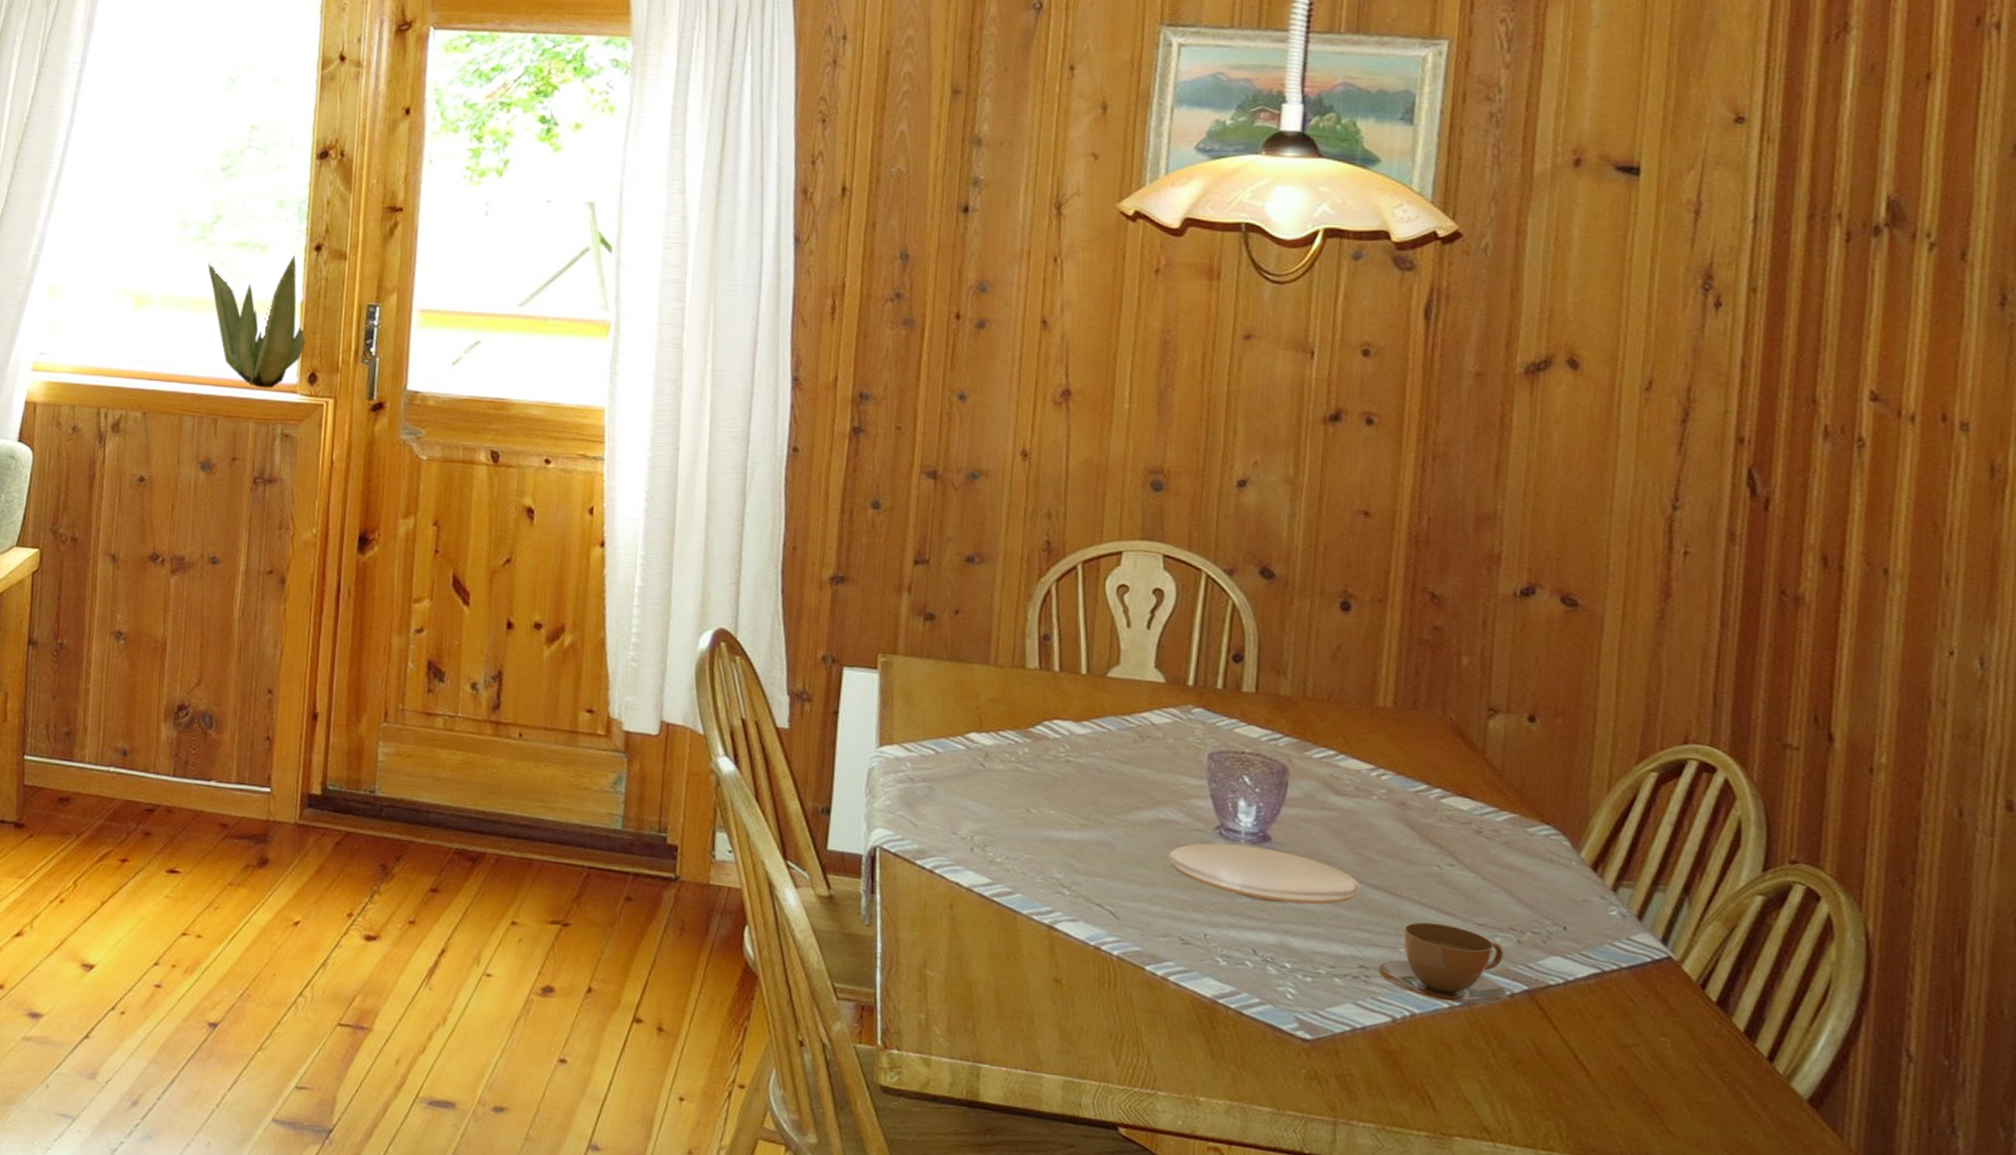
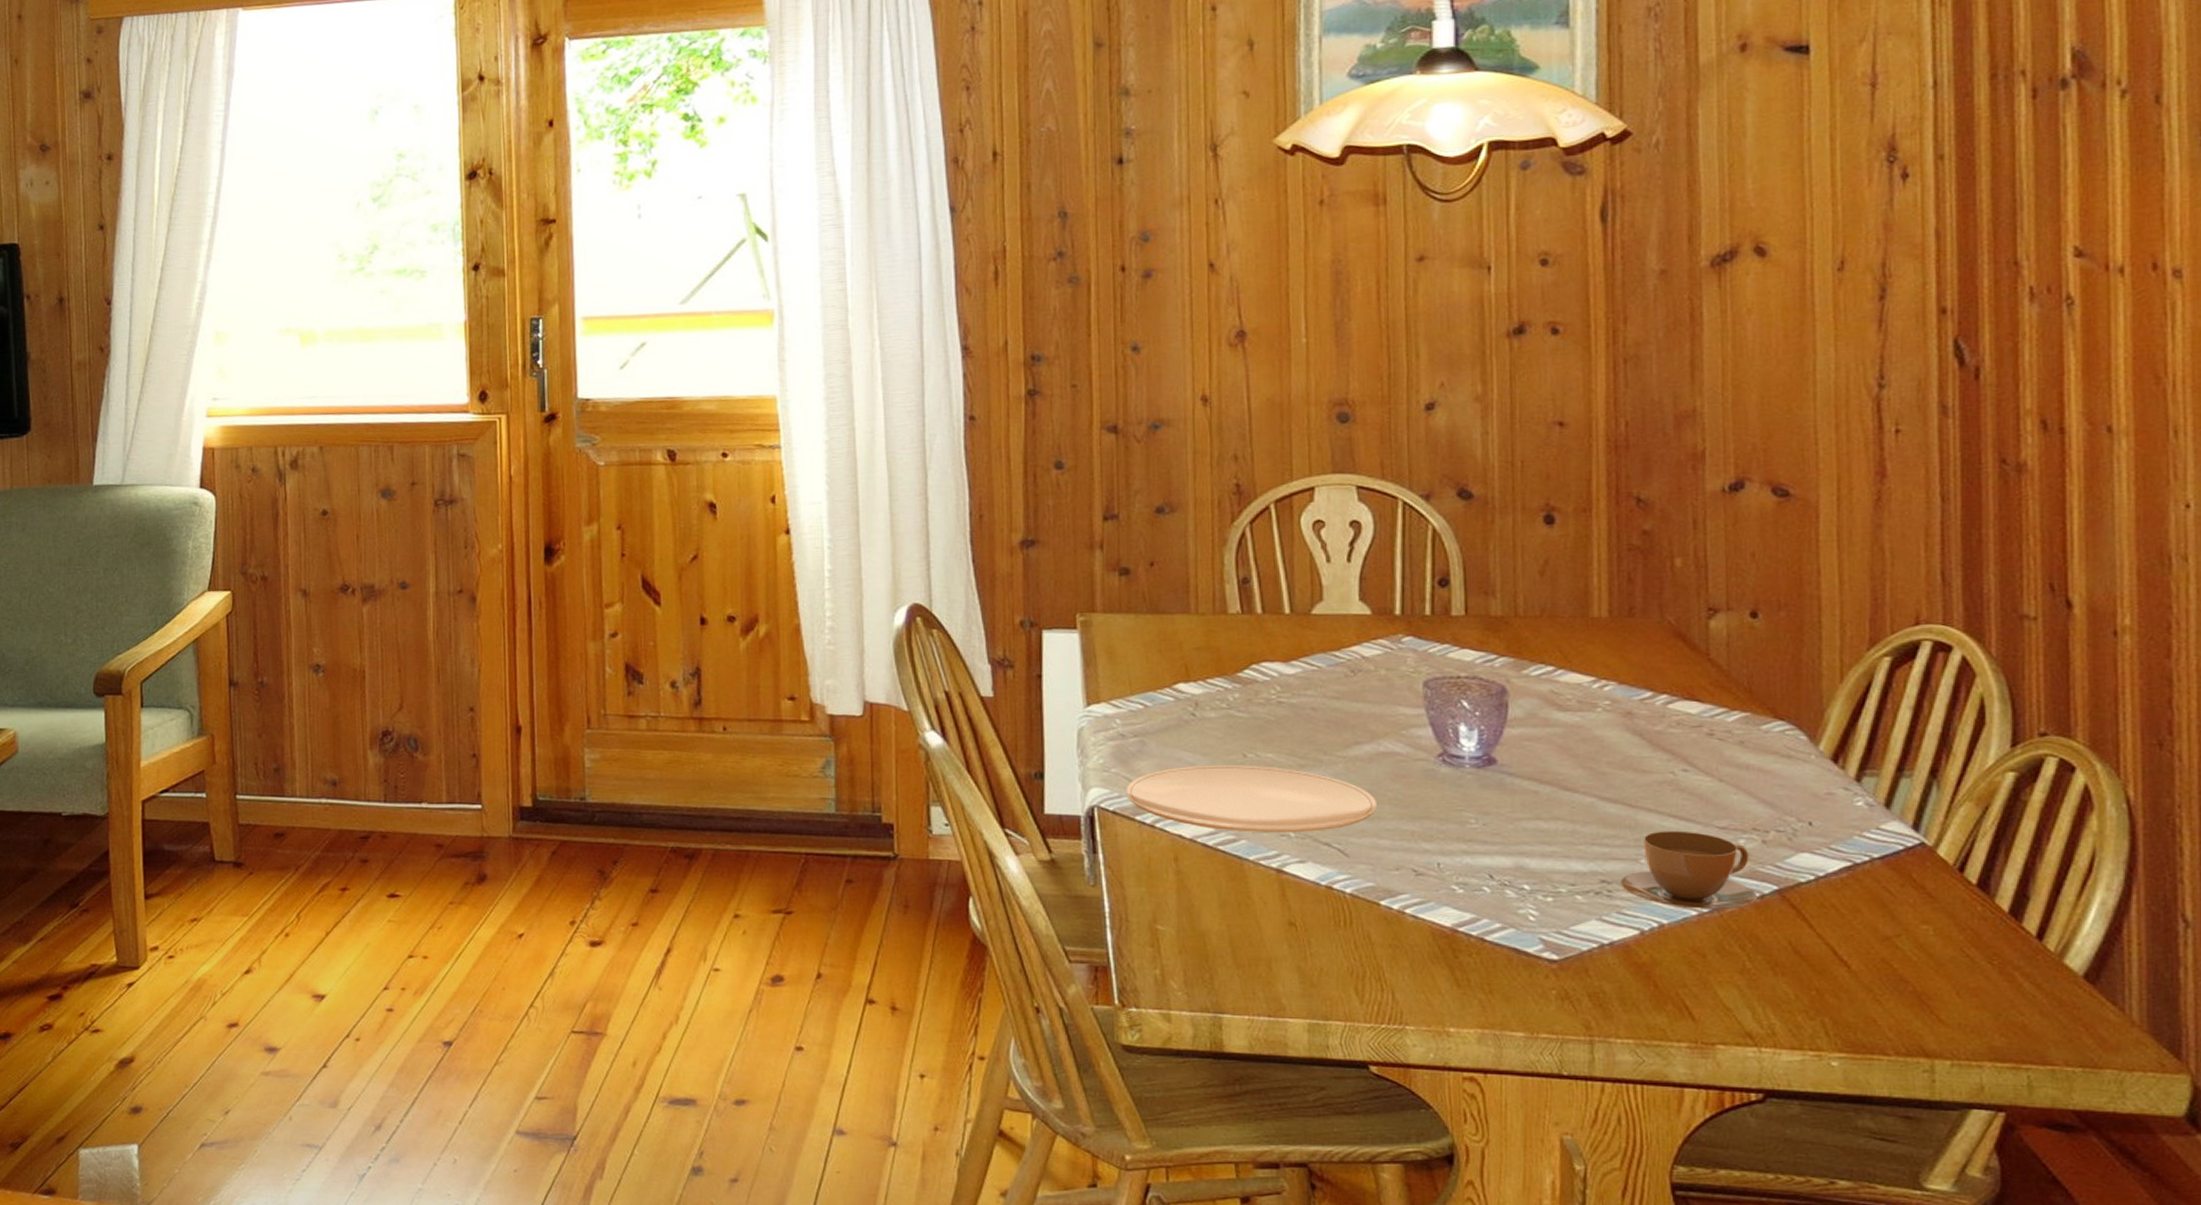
plant: present [208,255,306,389] -> none [369,277,474,411]
plate: none [909,815,1152,892] -> present [1126,764,1377,834]
plate: present [1168,843,1361,905] -> none [1393,770,1594,824]

